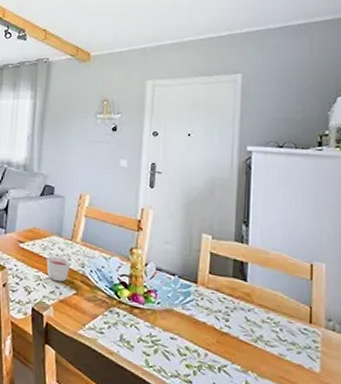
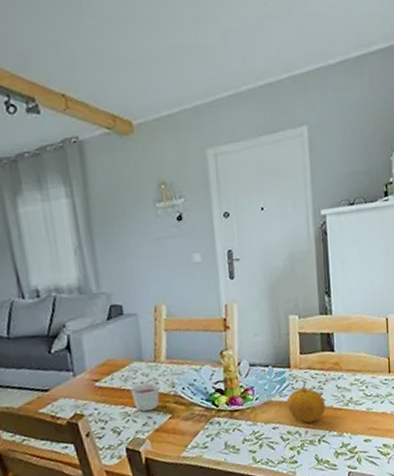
fruit: none [189,303,231,347] -> present [287,383,326,423]

